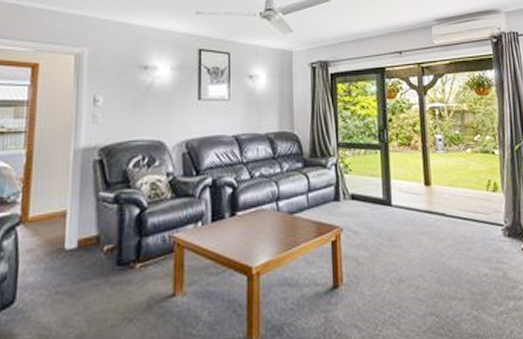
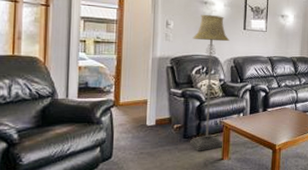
floor lamp: none [127,84,180,285] -> present [190,15,230,151]

